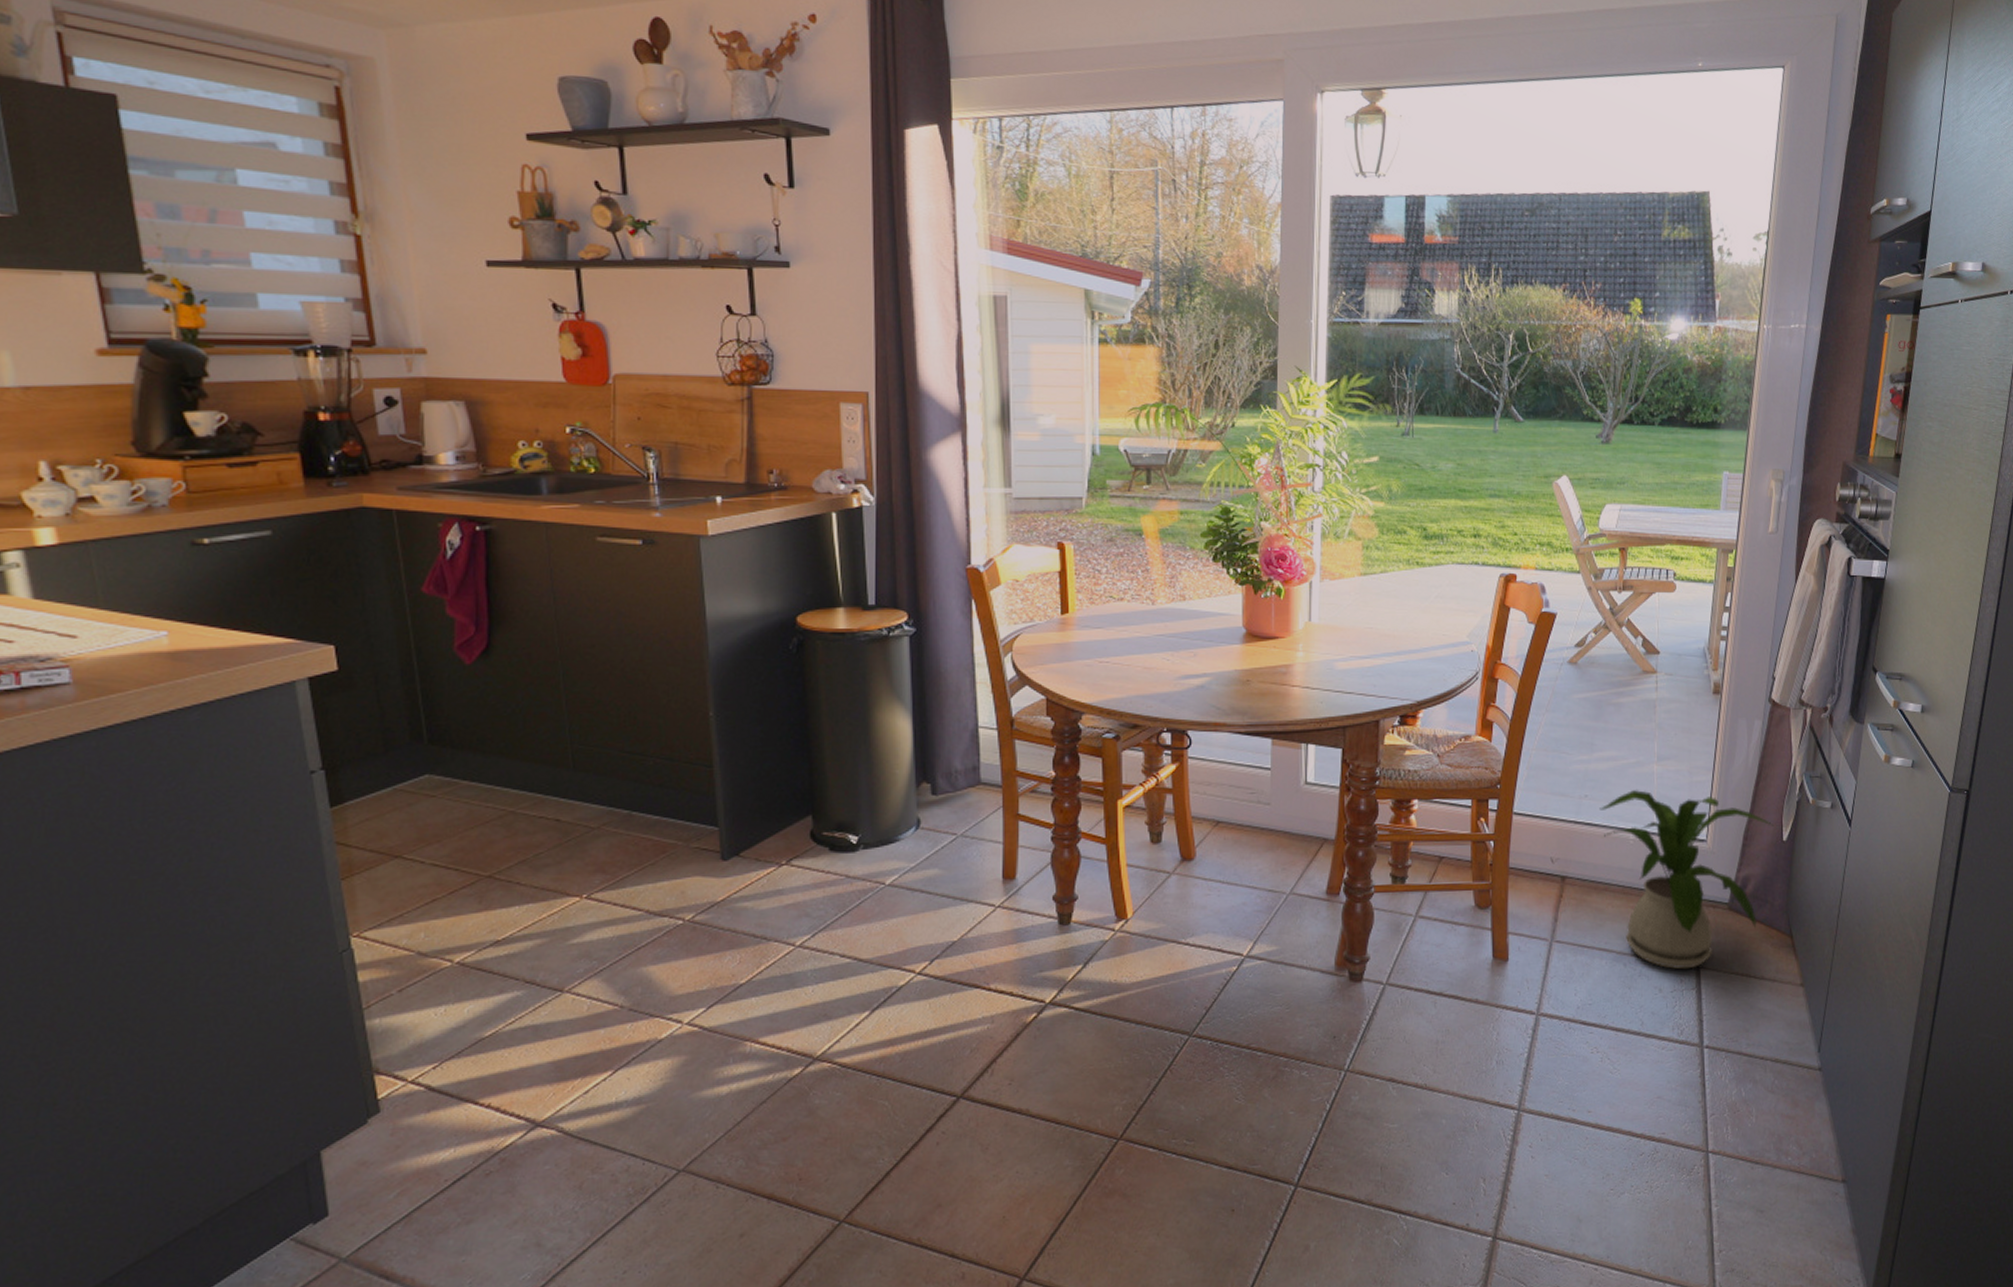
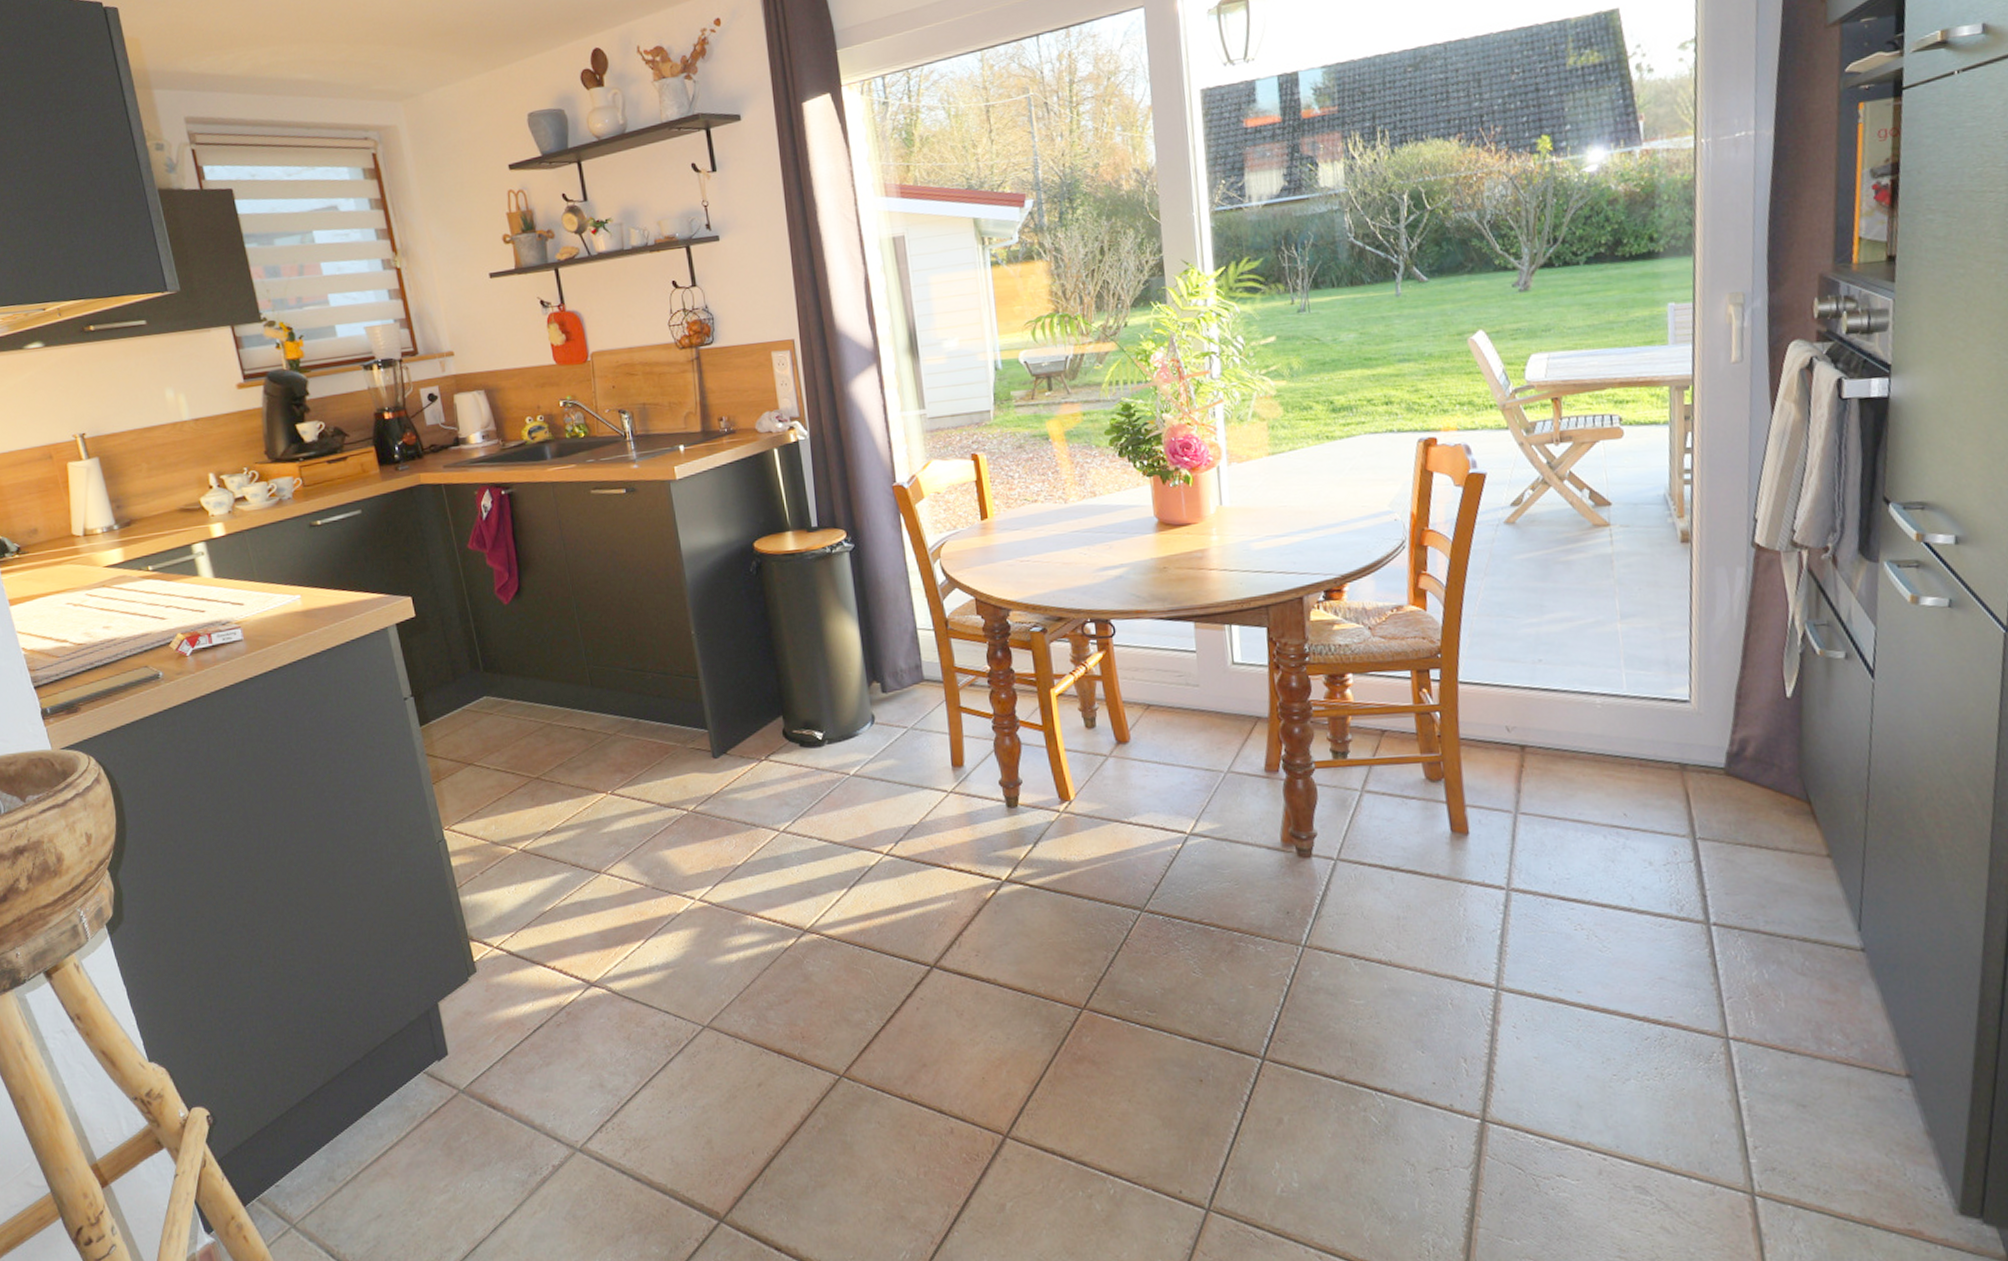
house plant: present [1599,790,1775,970] -> none [1557,651,1774,841]

